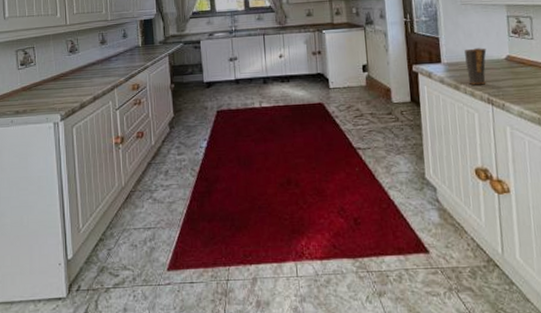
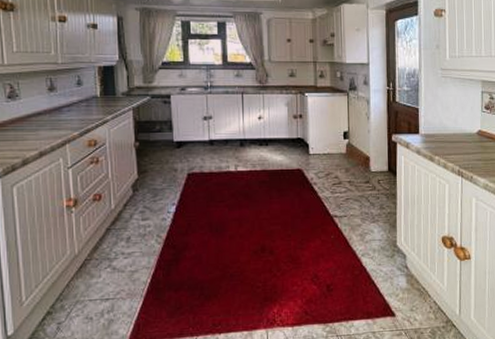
mug: present [465,48,487,86] -> none [441,121,461,158]

